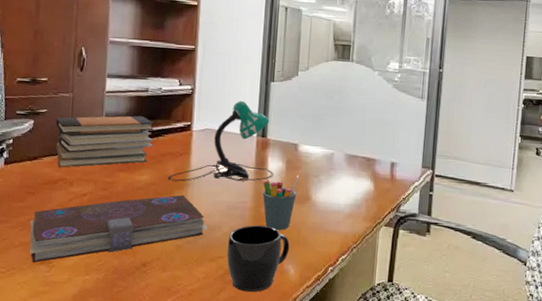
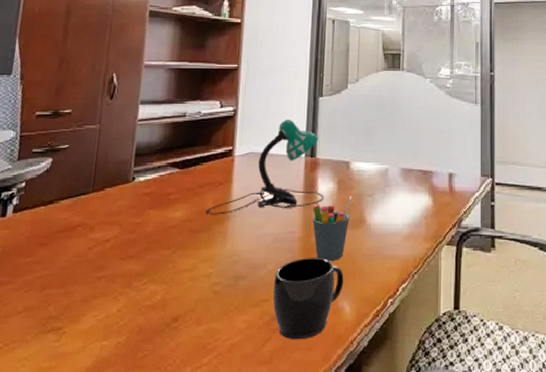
book: present [30,195,208,263] -> none [36,230,252,331]
book stack: present [55,115,154,168] -> none [76,144,192,210]

